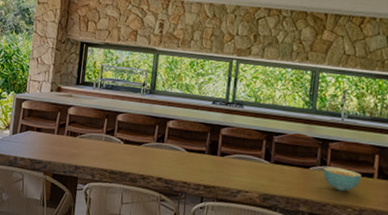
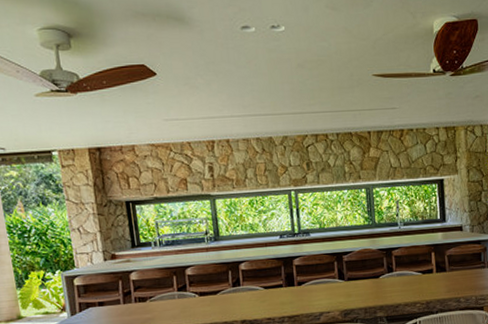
cereal bowl: present [323,166,362,192] -> none [391,270,424,291]

